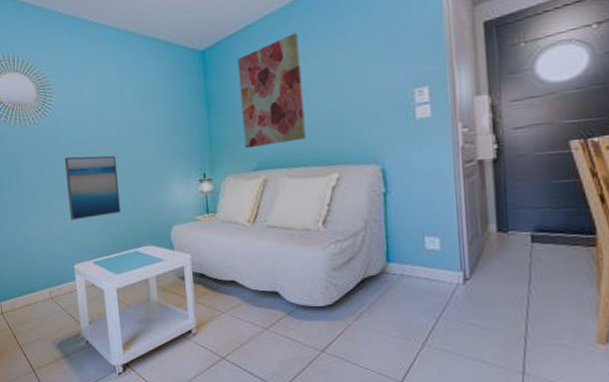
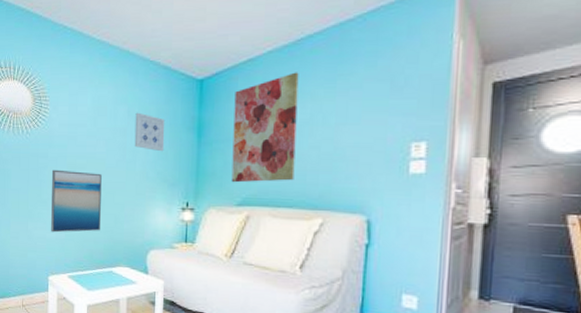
wall art: none [141,90,175,127] -> present [134,112,165,152]

